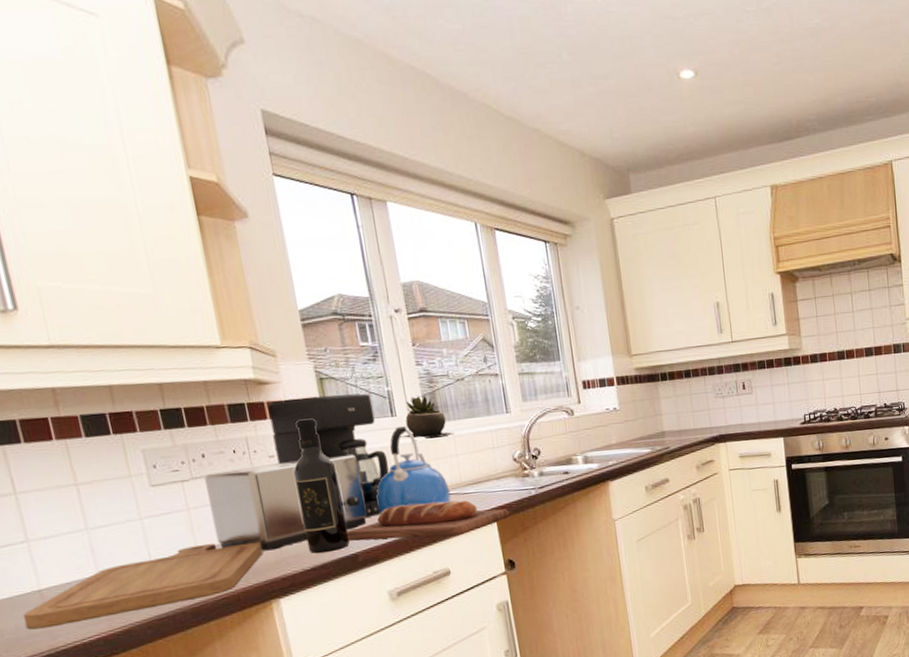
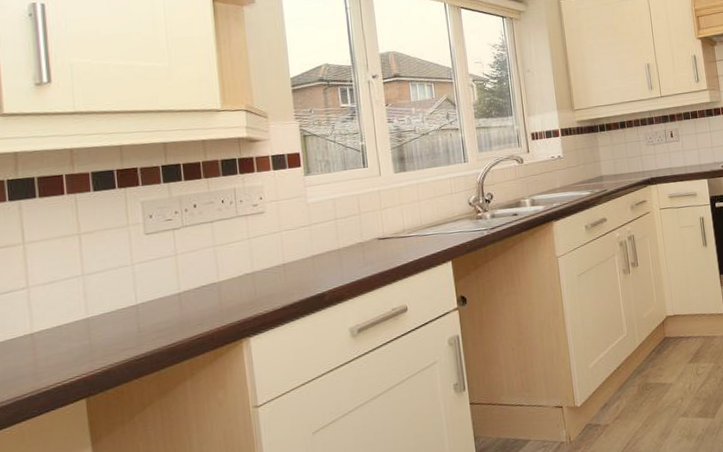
chopping board: present [22,542,263,630] -> none [12,284,239,372]
toaster: present [204,454,367,551] -> none [194,202,336,293]
coffee maker: present [267,393,389,517] -> none [256,148,358,259]
wine bottle: present [293,418,350,554] -> none [273,170,318,294]
bread loaf: present [346,500,510,541] -> none [316,242,464,282]
kettle: present [375,426,451,514] -> none [344,176,412,256]
succulent plant: present [400,395,453,439] -> none [370,148,417,187]

